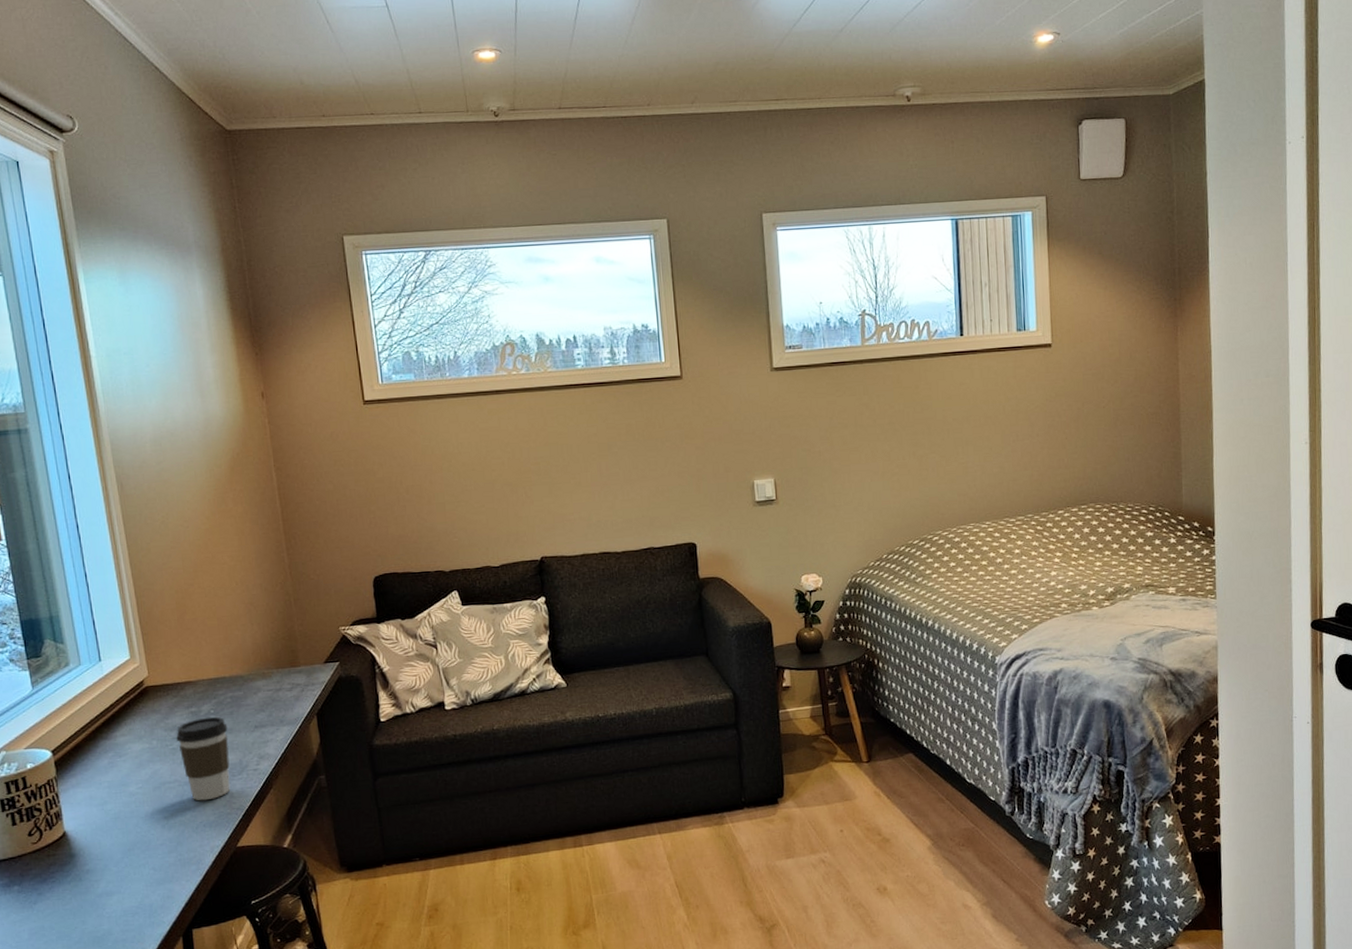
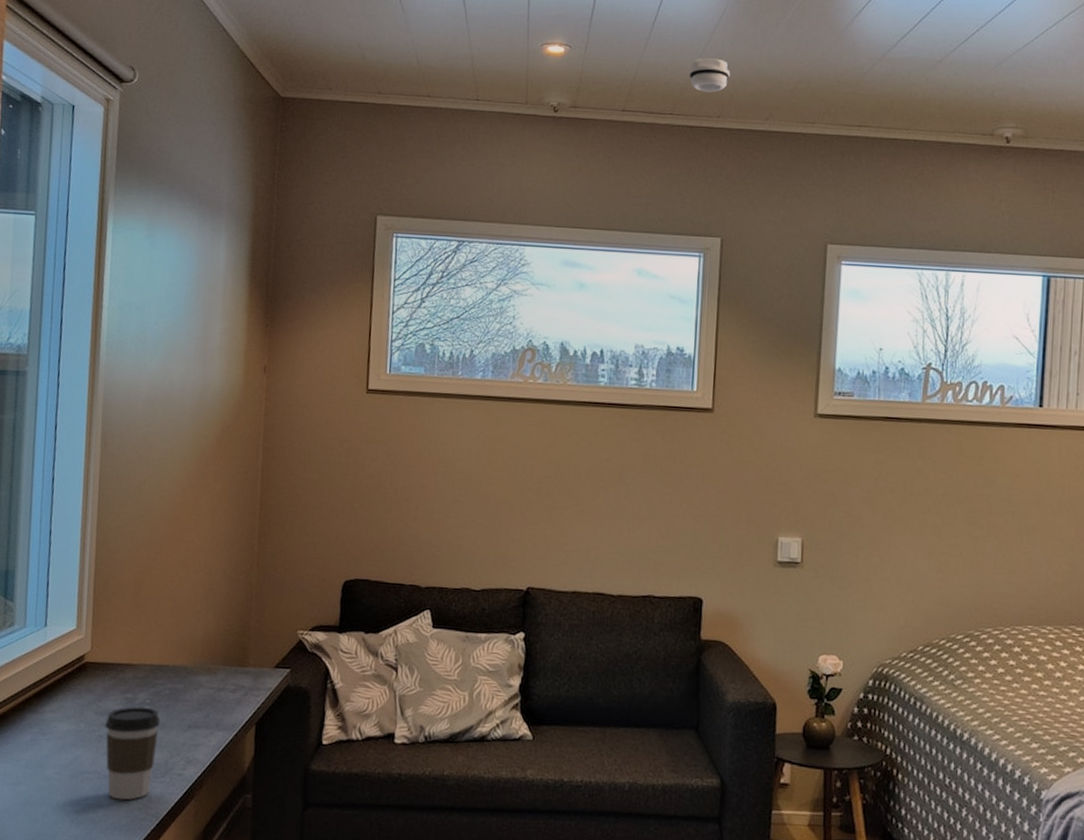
smoke detector: none [615,48,653,83] -> present [689,58,730,93]

